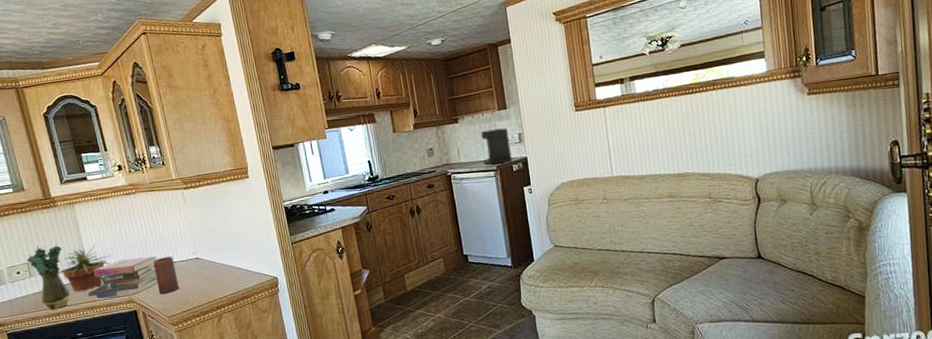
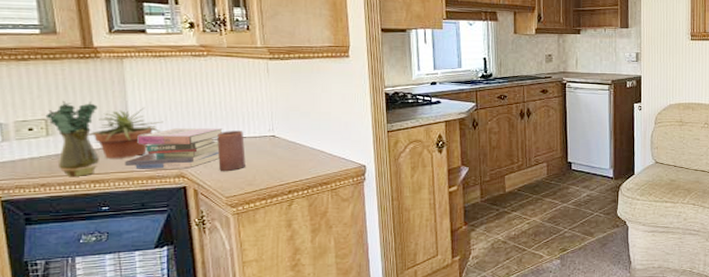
coffee maker: present [481,128,513,165] -> none [600,45,628,79]

